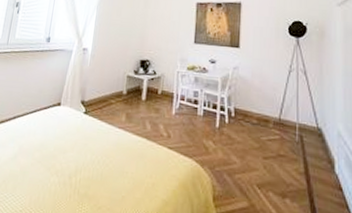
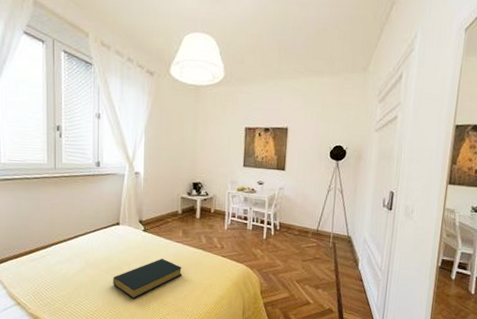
hardback book: none [44,148,123,199] -> present [113,259,183,299]

